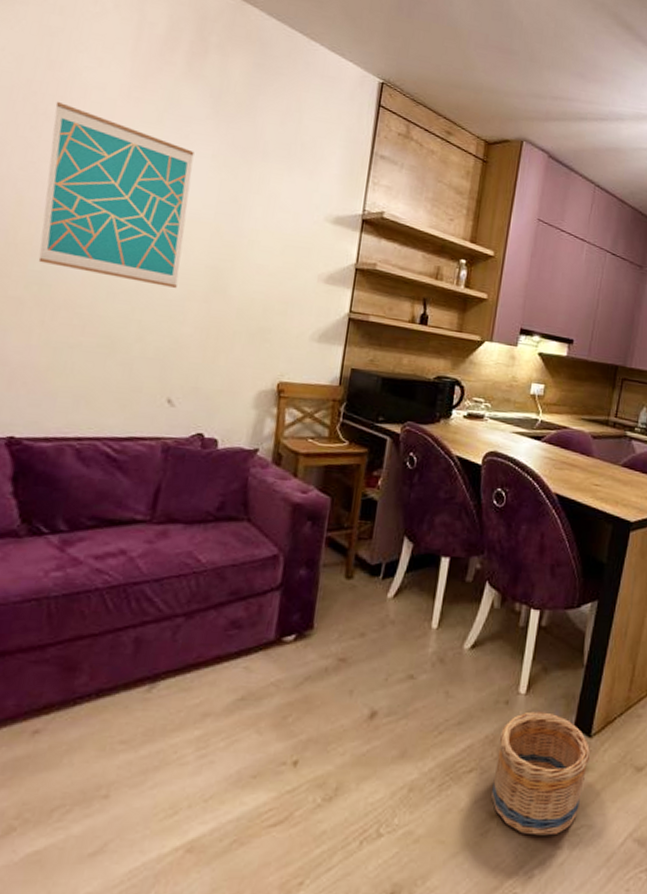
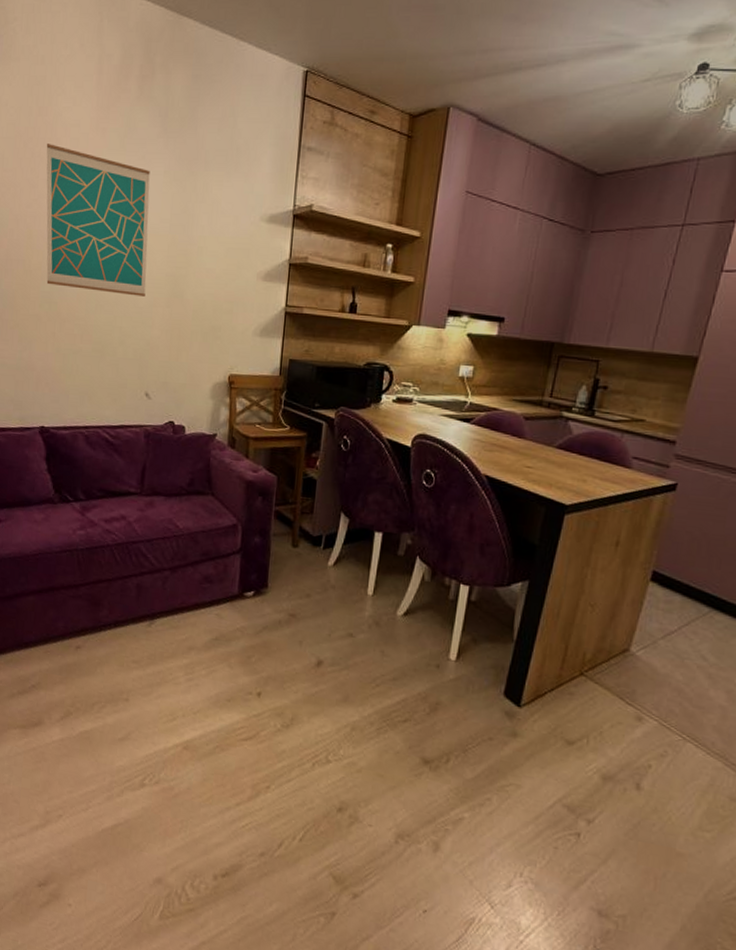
basket: present [490,711,590,836] -> none [423,677,519,788]

